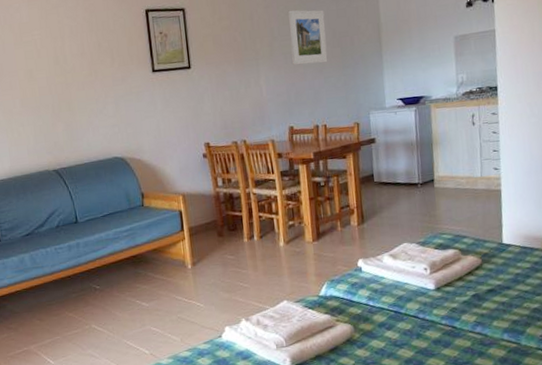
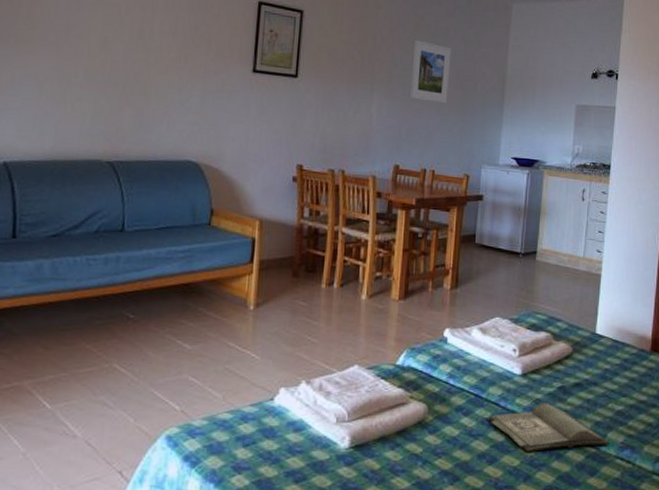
hardback book: none [410,310,531,354] -> present [488,403,611,453]

